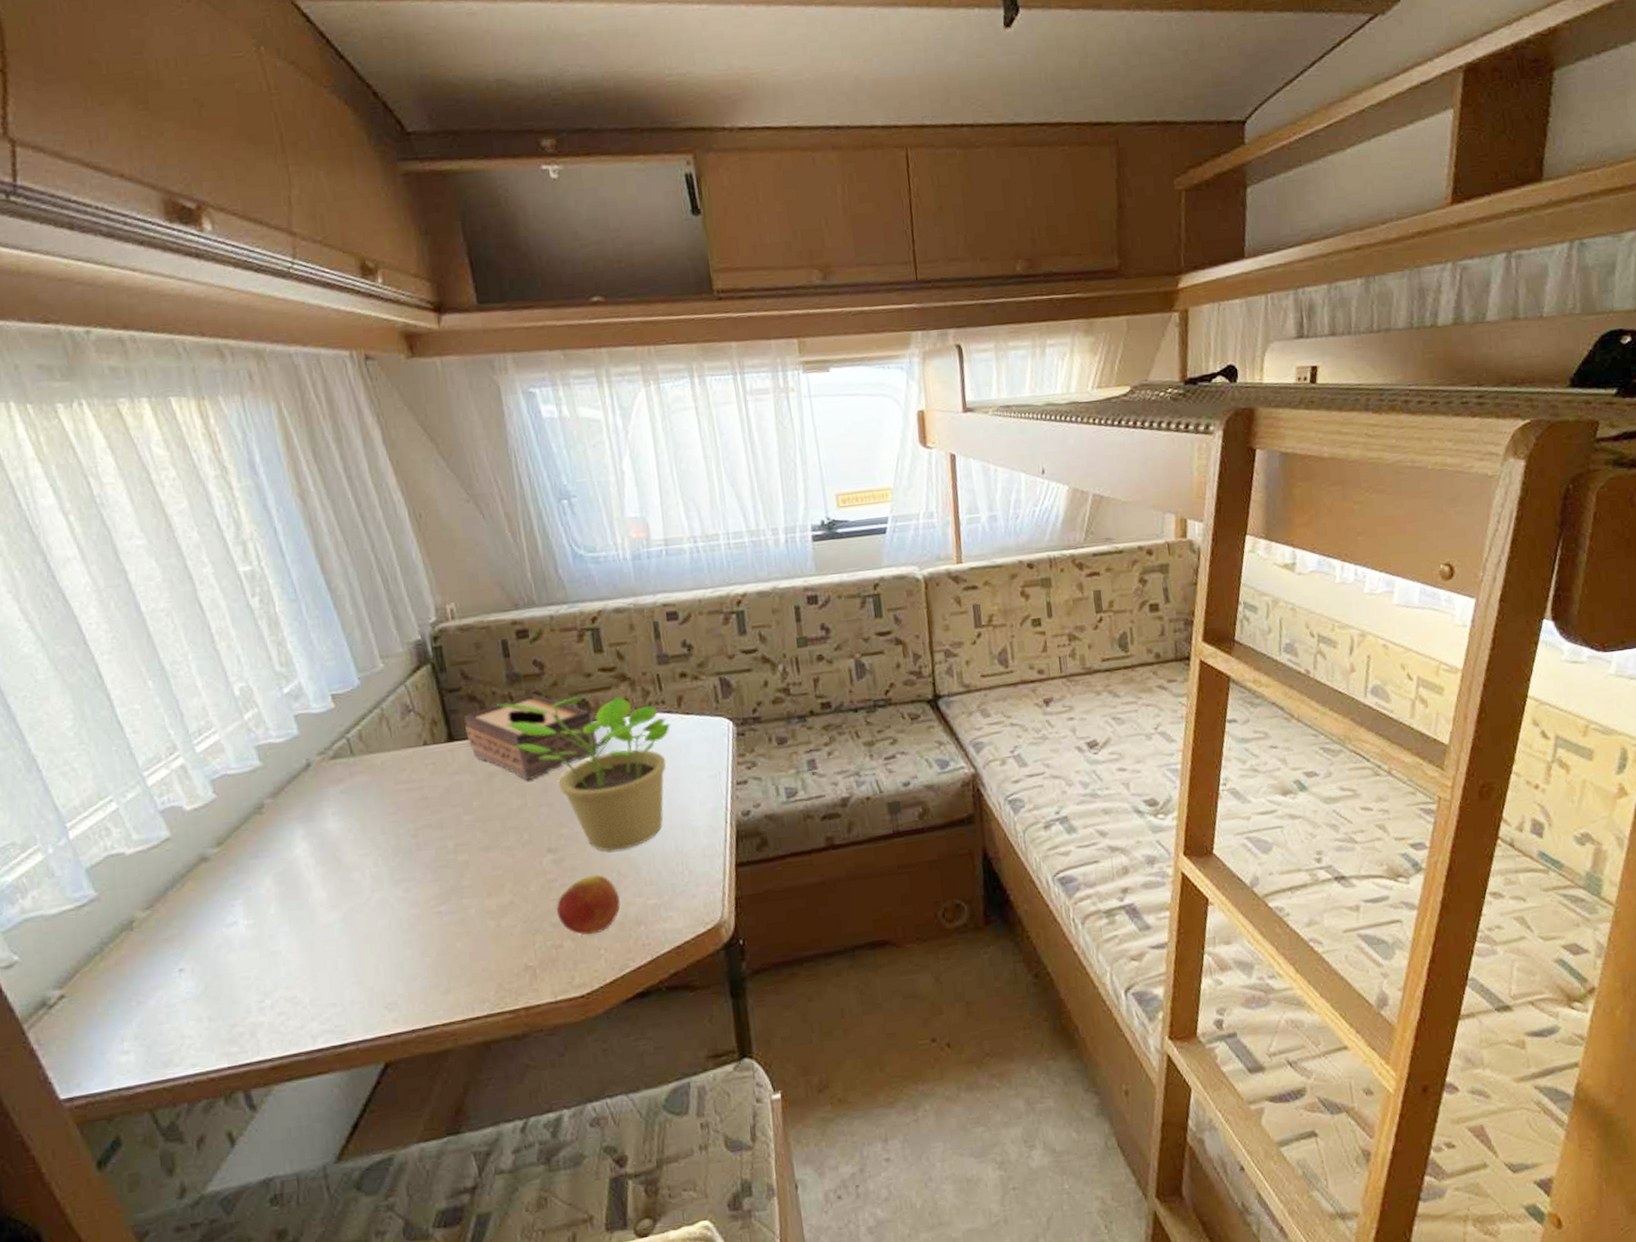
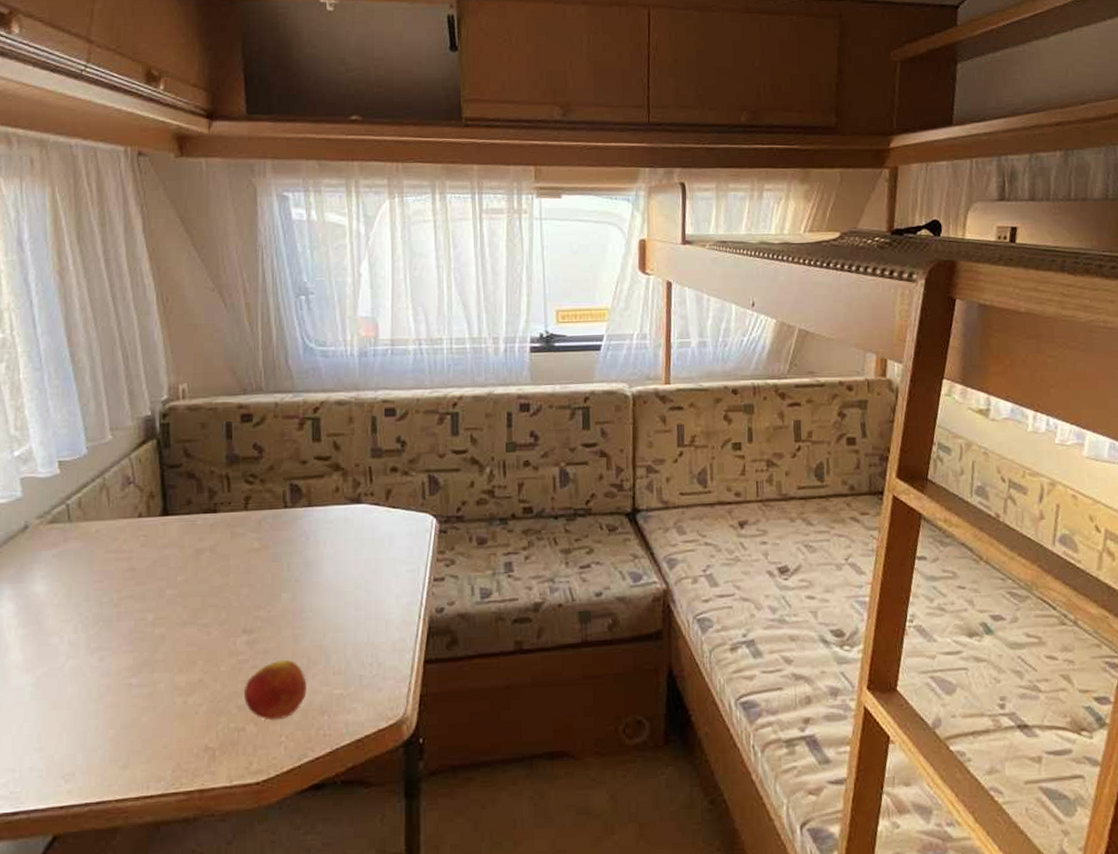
tissue box: present [463,694,598,781] -> none [179,476,304,560]
potted plant: present [497,696,670,851] -> none [213,482,376,637]

